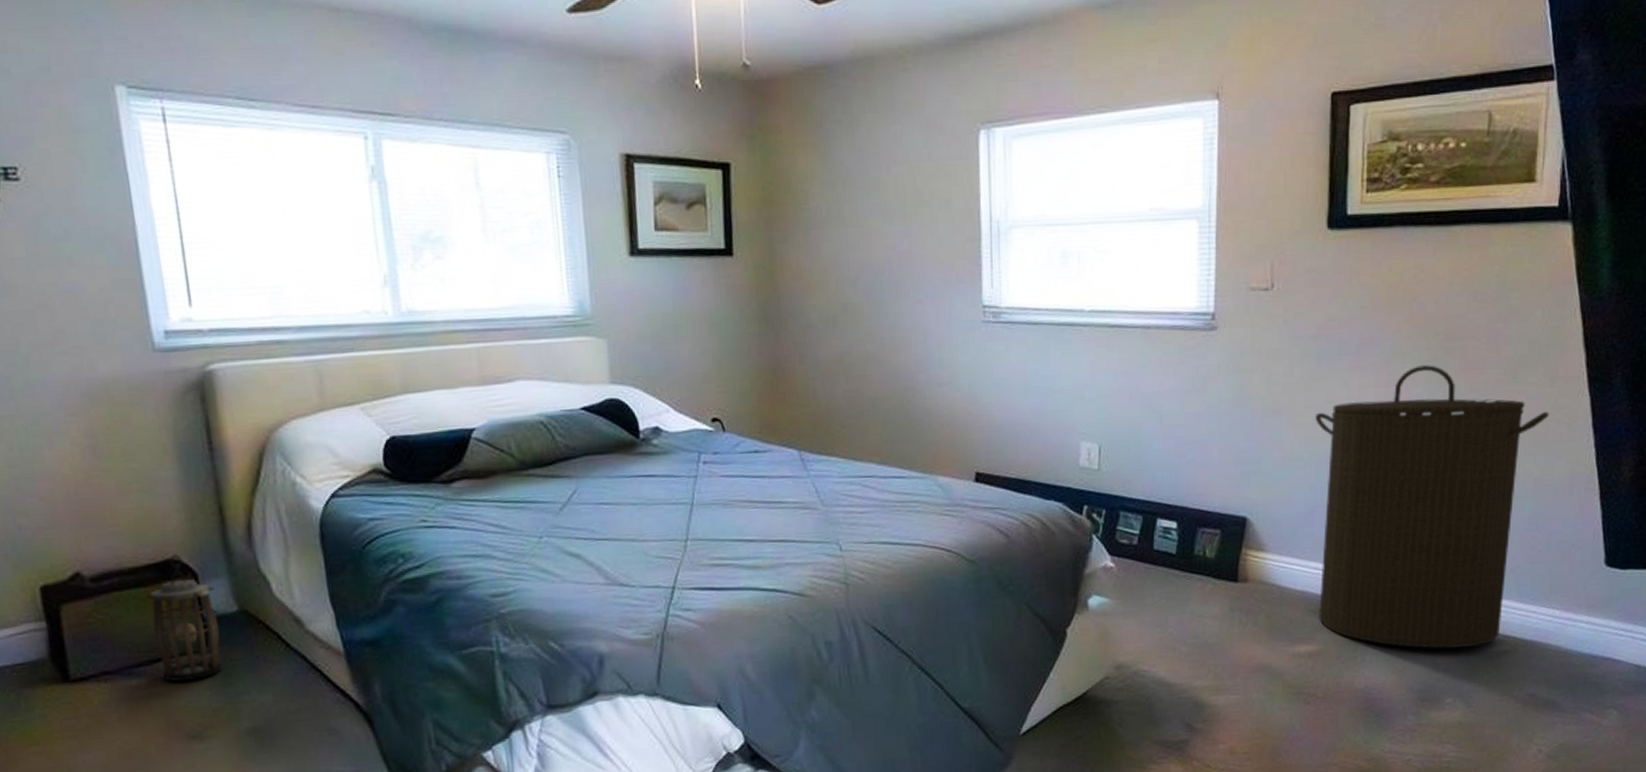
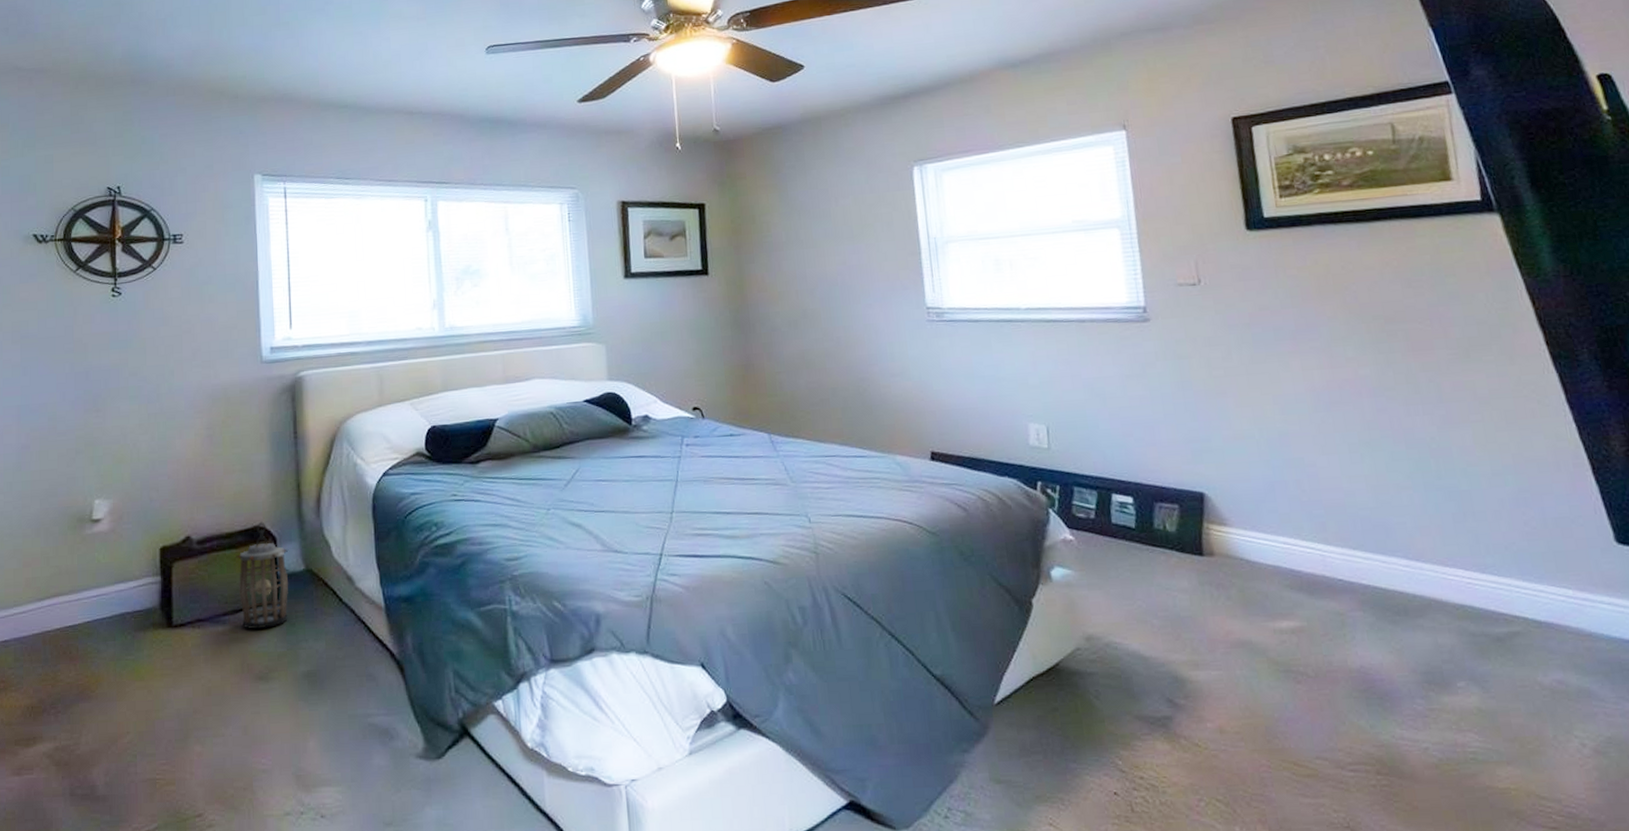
laundry hamper: present [1315,365,1549,649] -> none [1261,347,1515,628]

